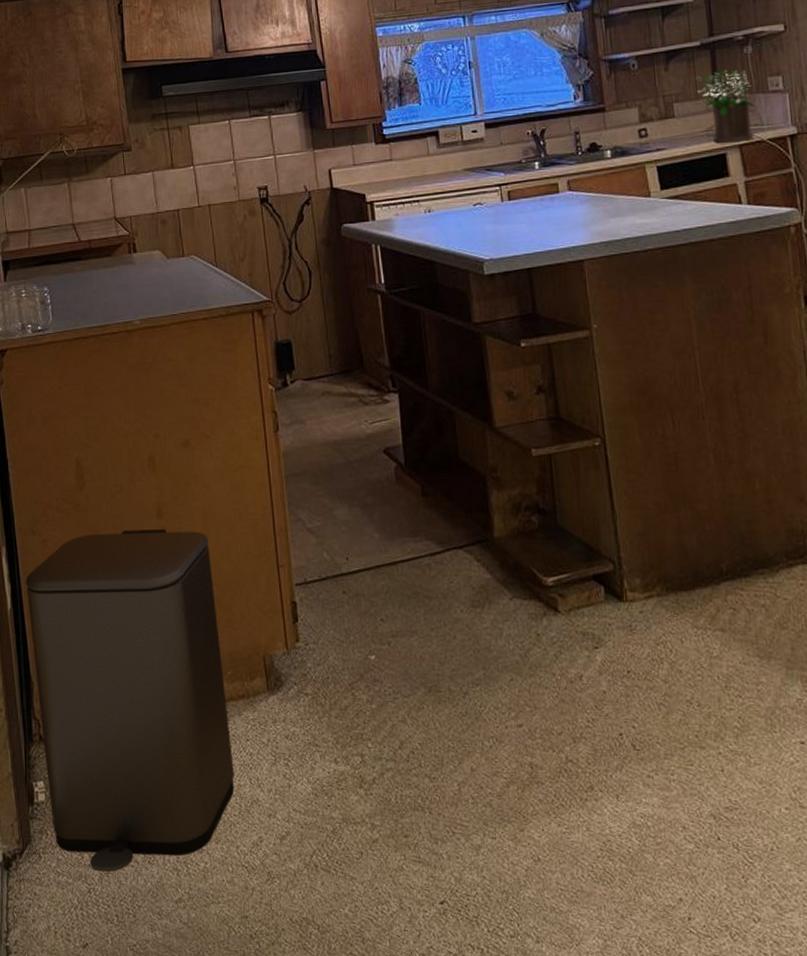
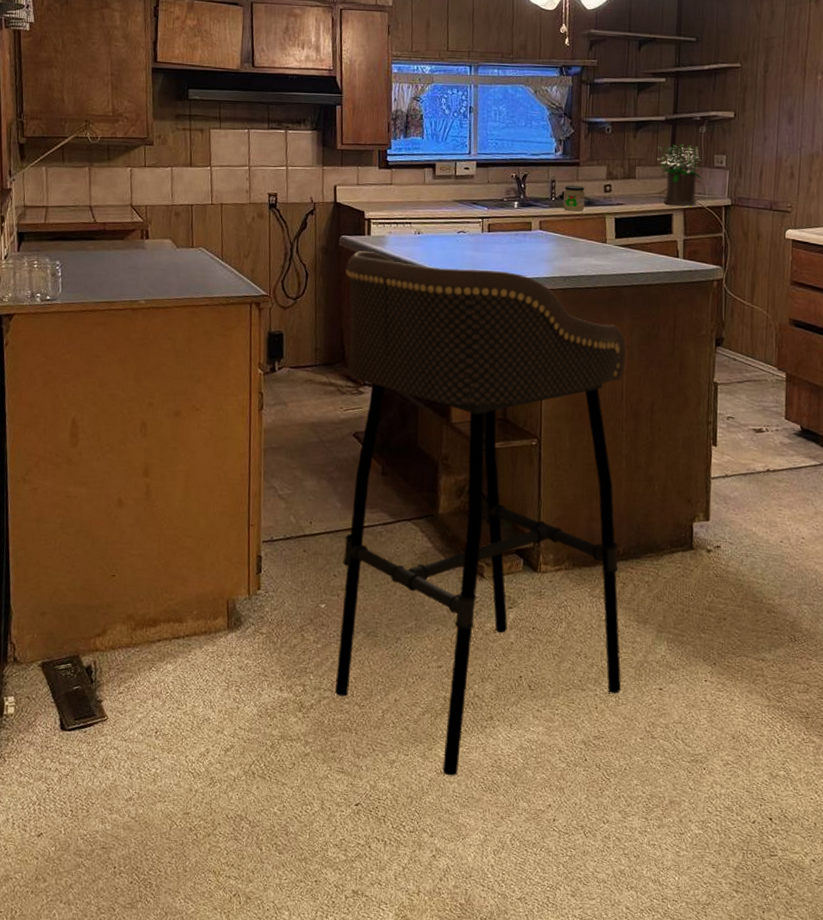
pedal bin: present [25,528,235,872] -> none [13,484,191,775]
bar stool: none [352,238,751,864] -> present [334,251,627,776]
jar: none [590,134,619,165] -> present [563,185,586,211]

